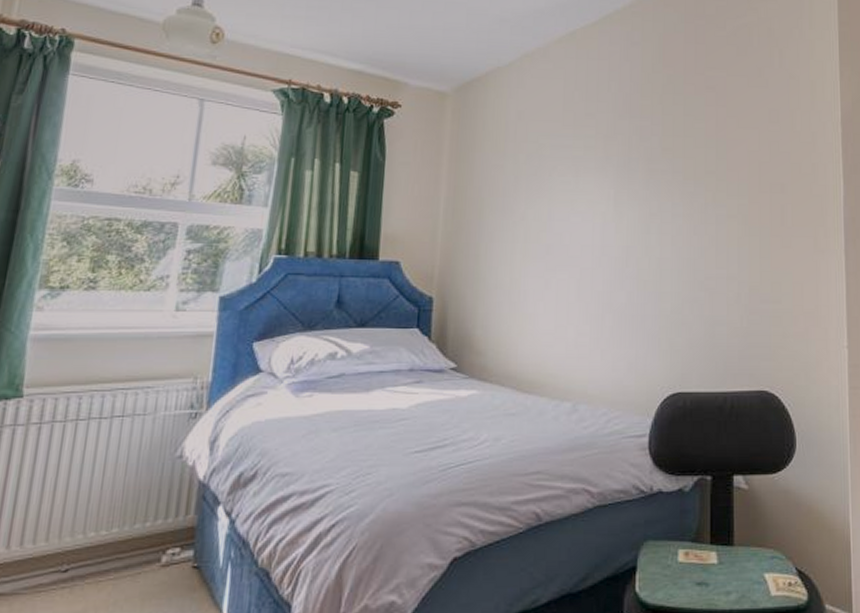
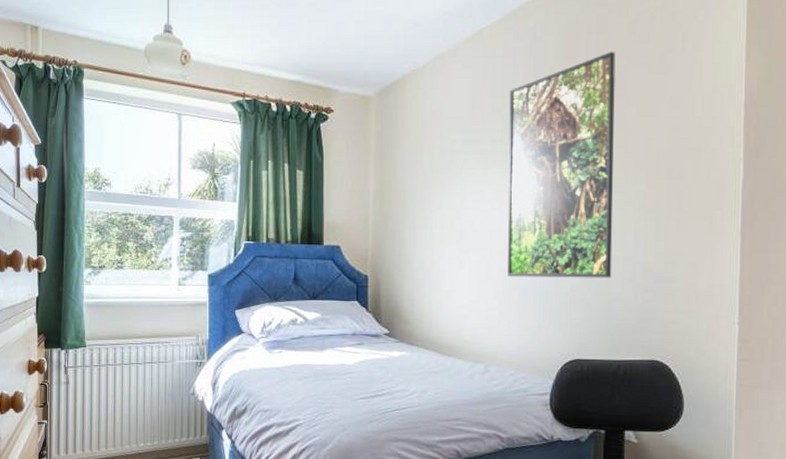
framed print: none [600,61,715,299] -> present [507,51,616,278]

